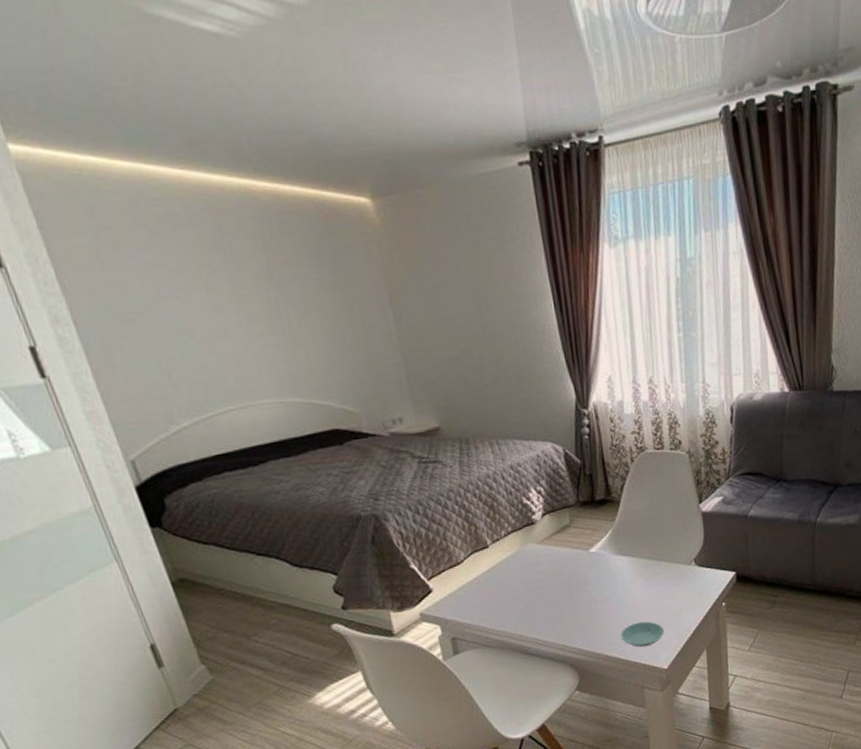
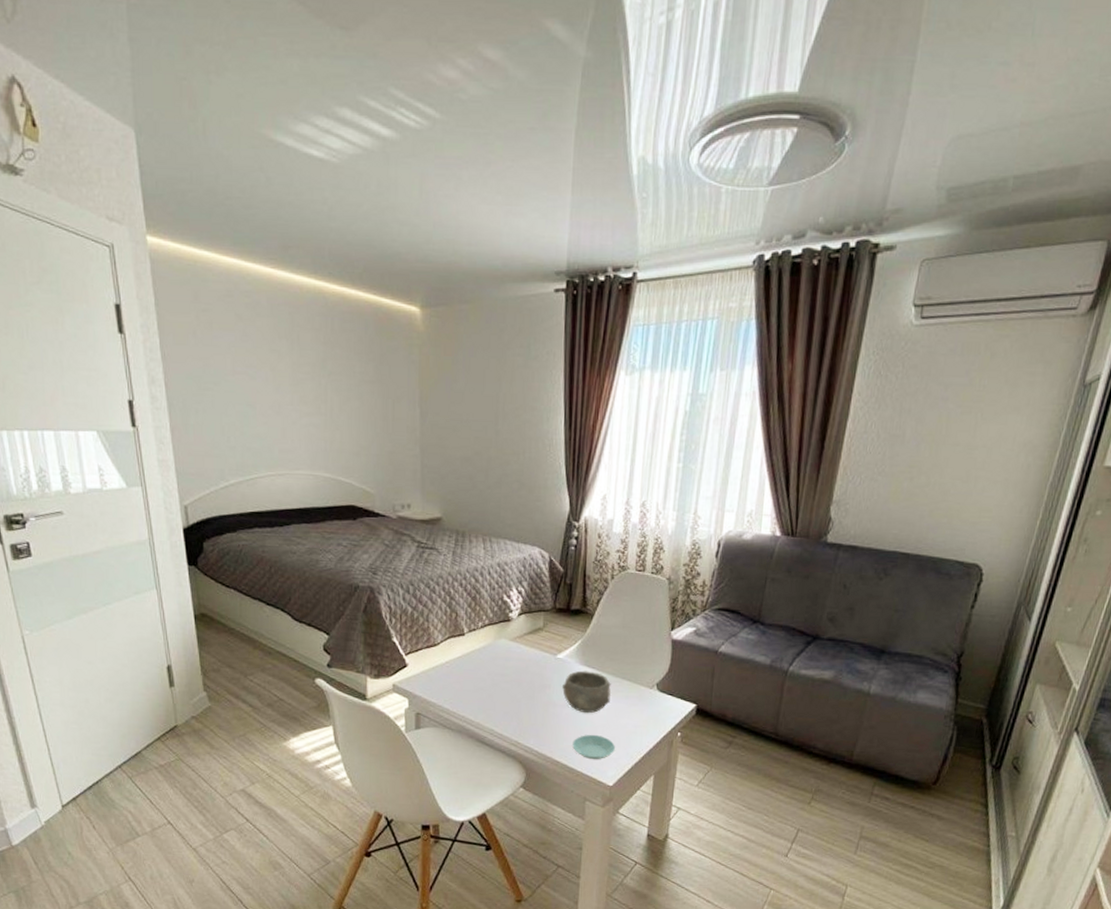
bowl: none [601,559,652,603] -> present [562,670,612,714]

